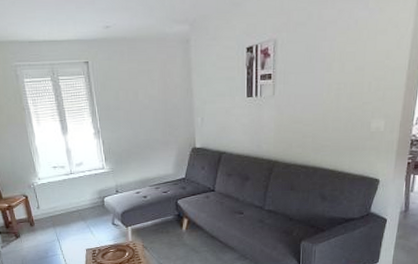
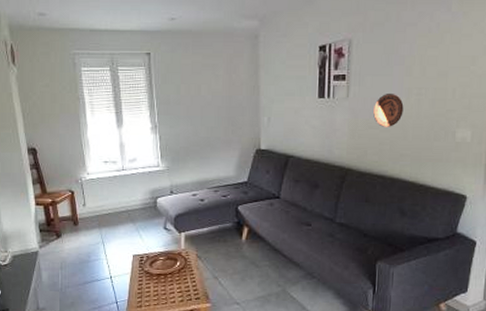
decorative plate: none [297,89,325,121] -> present [373,92,404,127]

